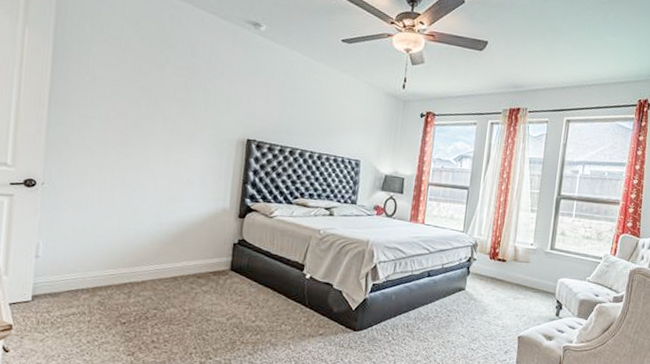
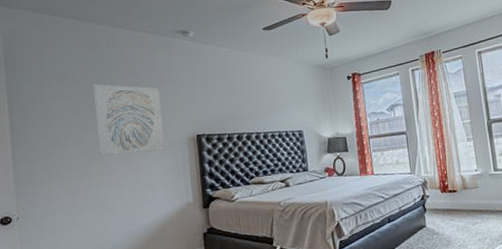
wall art: none [139,58,218,147] -> present [93,83,166,156]

